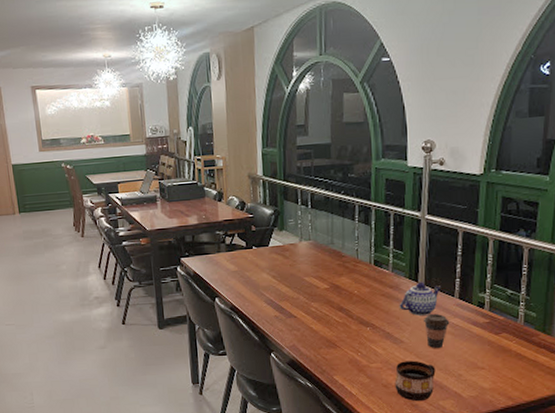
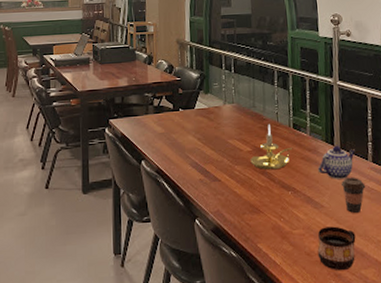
candle holder: none [327,262,373,307] -> present [250,125,293,170]

